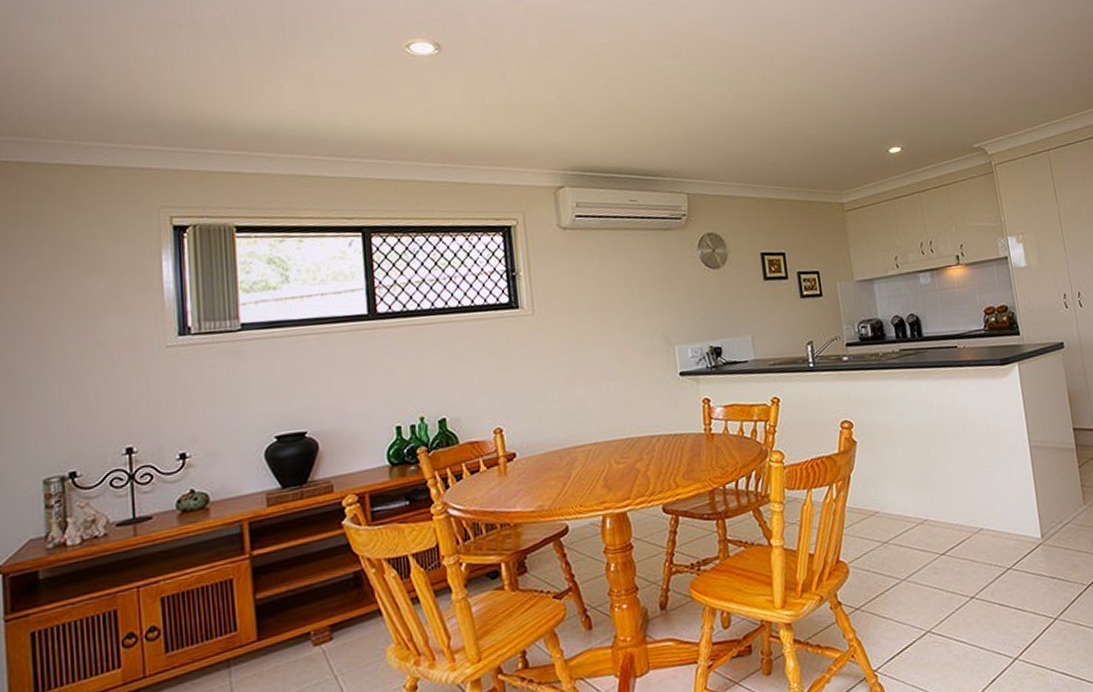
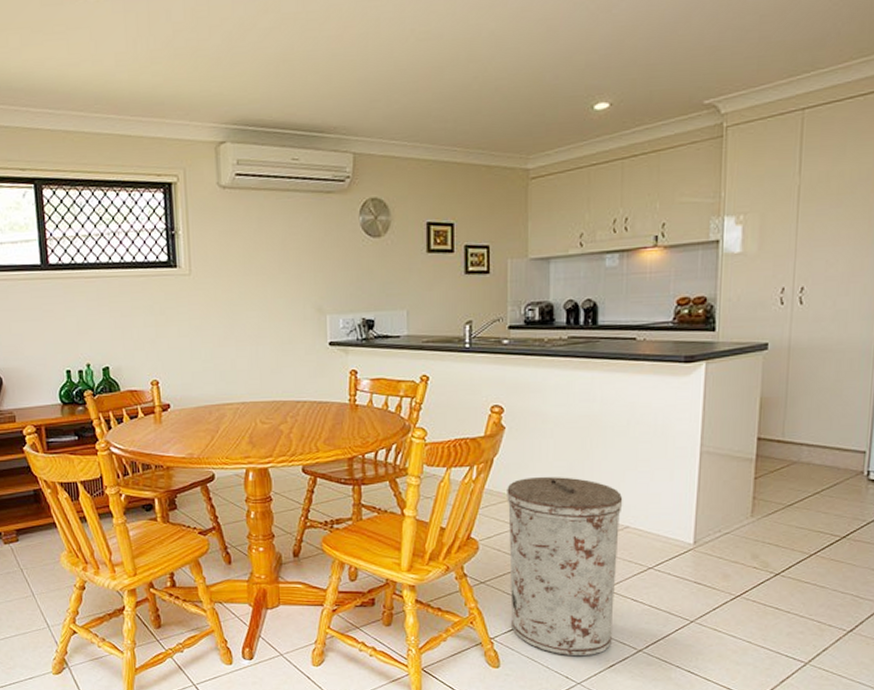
trash can: none [866,485,989,678] -> present [507,477,623,657]

